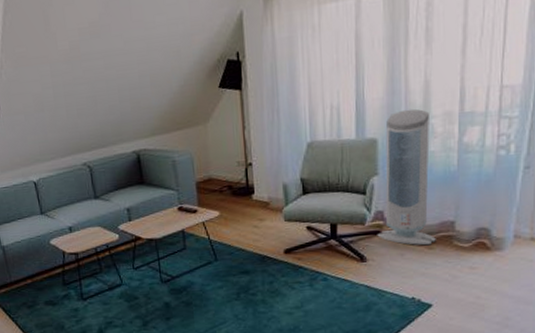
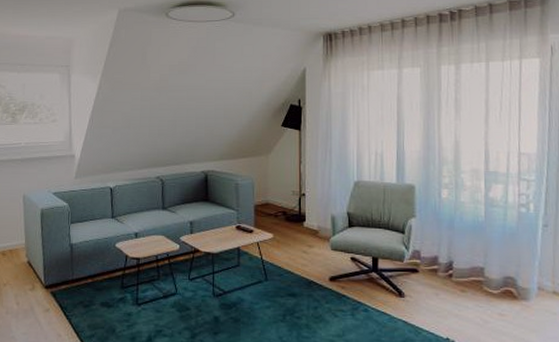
air purifier: present [377,108,436,246] -> none [414,163,468,288]

